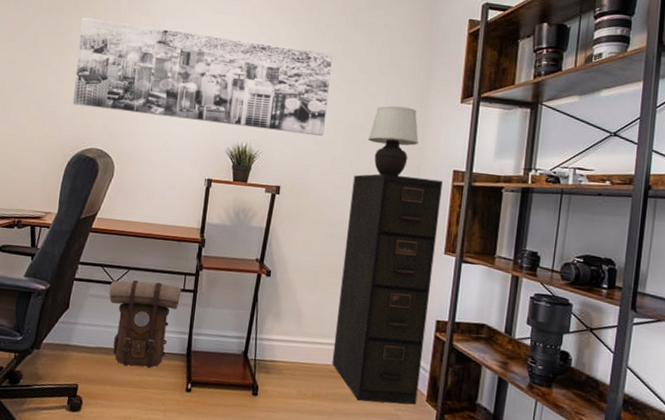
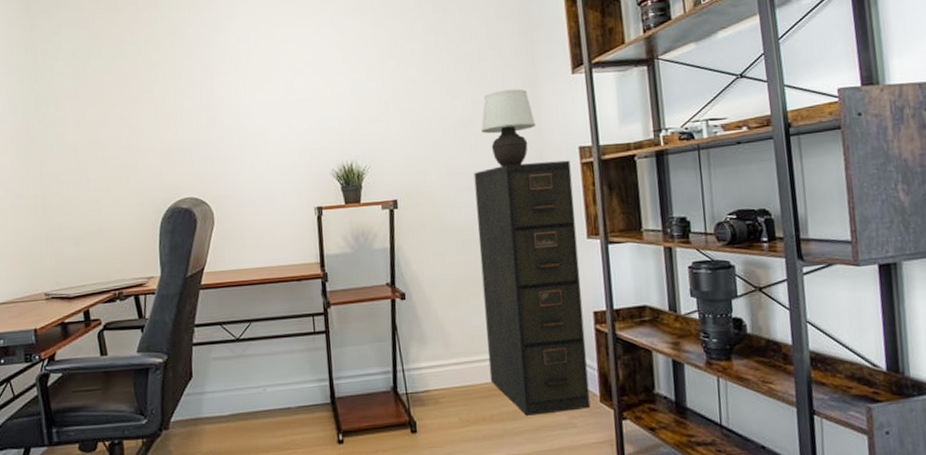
wall art: present [72,17,333,137] -> none [149,47,433,155]
backpack: present [109,279,182,368] -> none [233,329,313,428]

